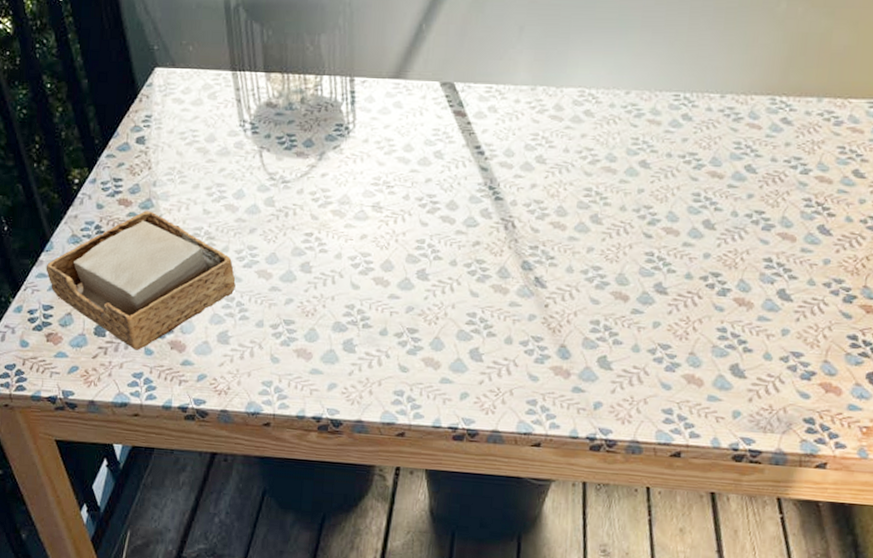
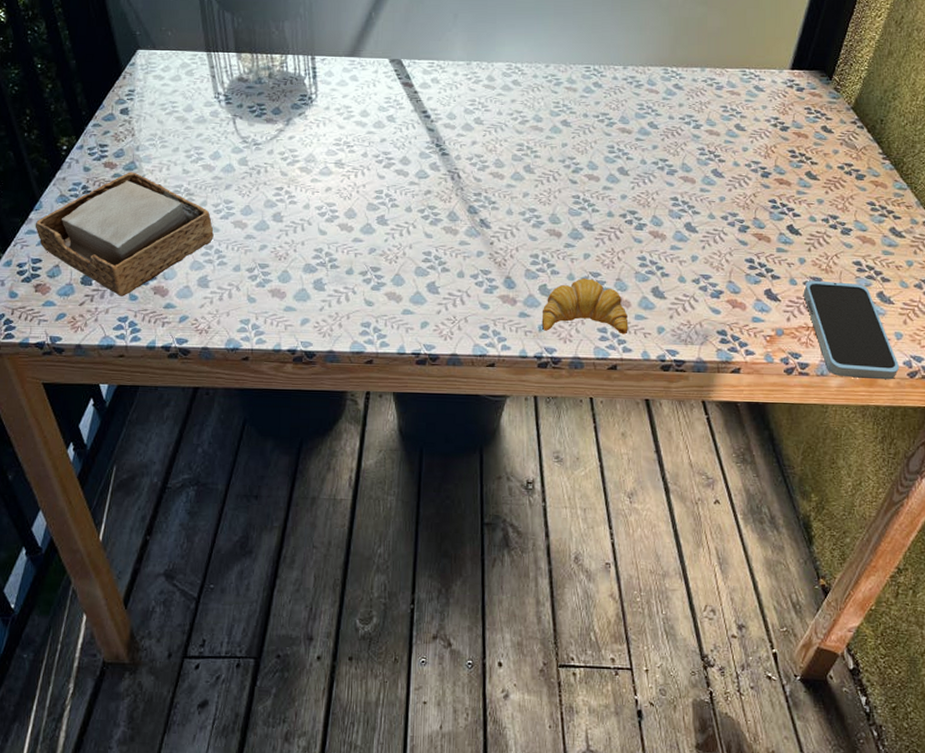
croissant: none [598,351,699,418] -> present [541,278,629,335]

